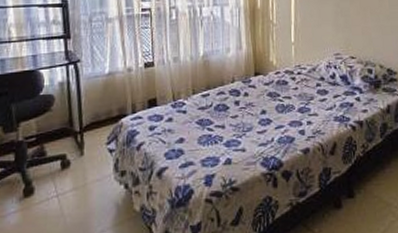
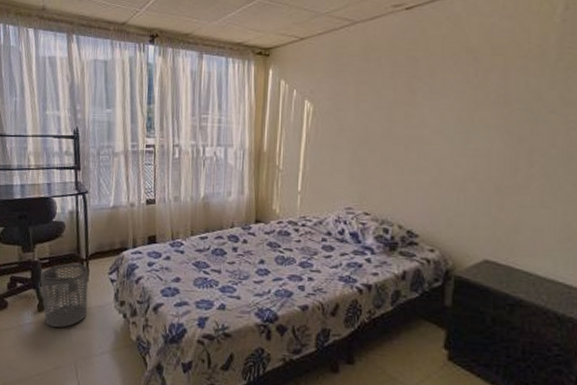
waste bin: none [25,137,84,211] -> present [40,263,88,328]

